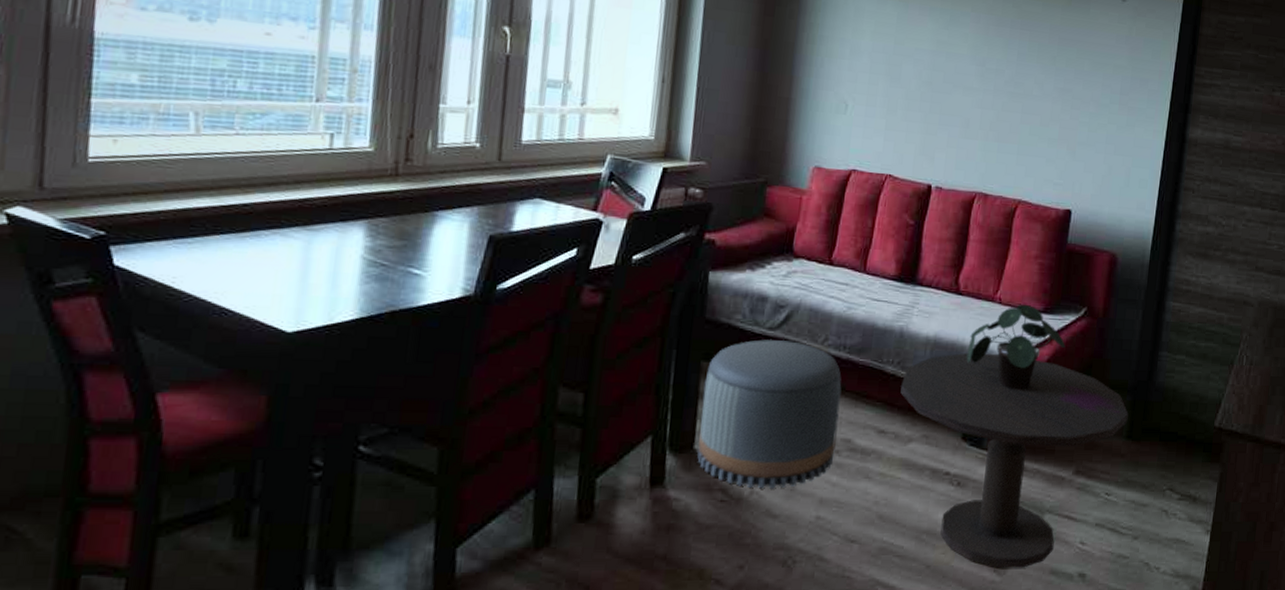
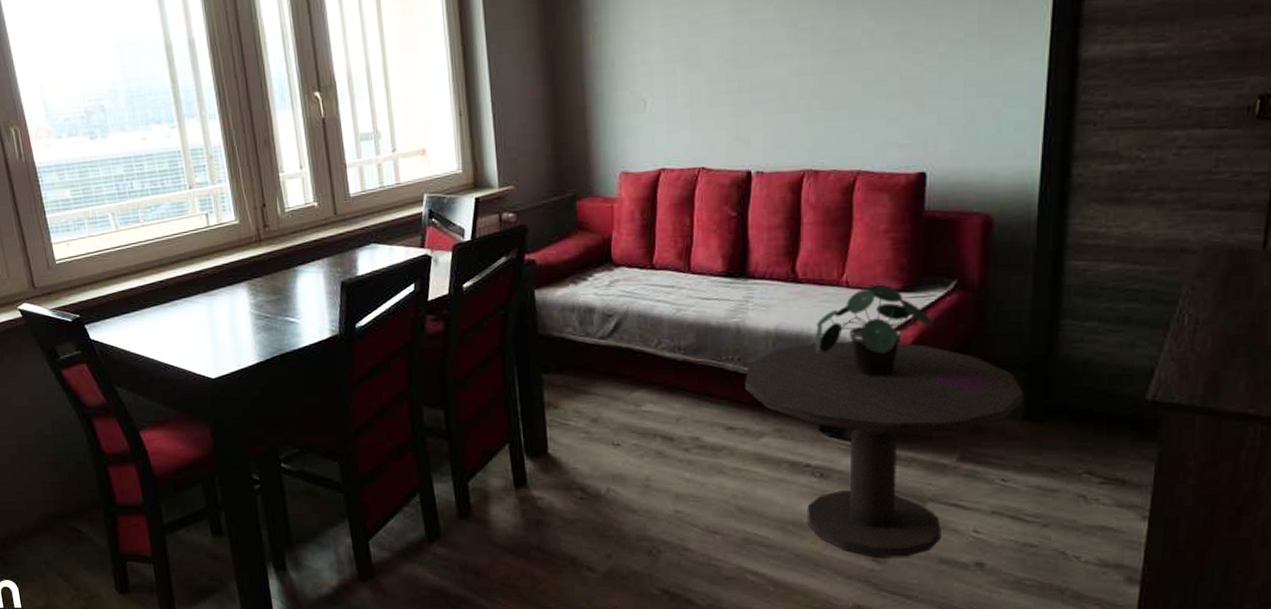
pouf: present [697,339,842,489] -> none [547,348,684,487]

